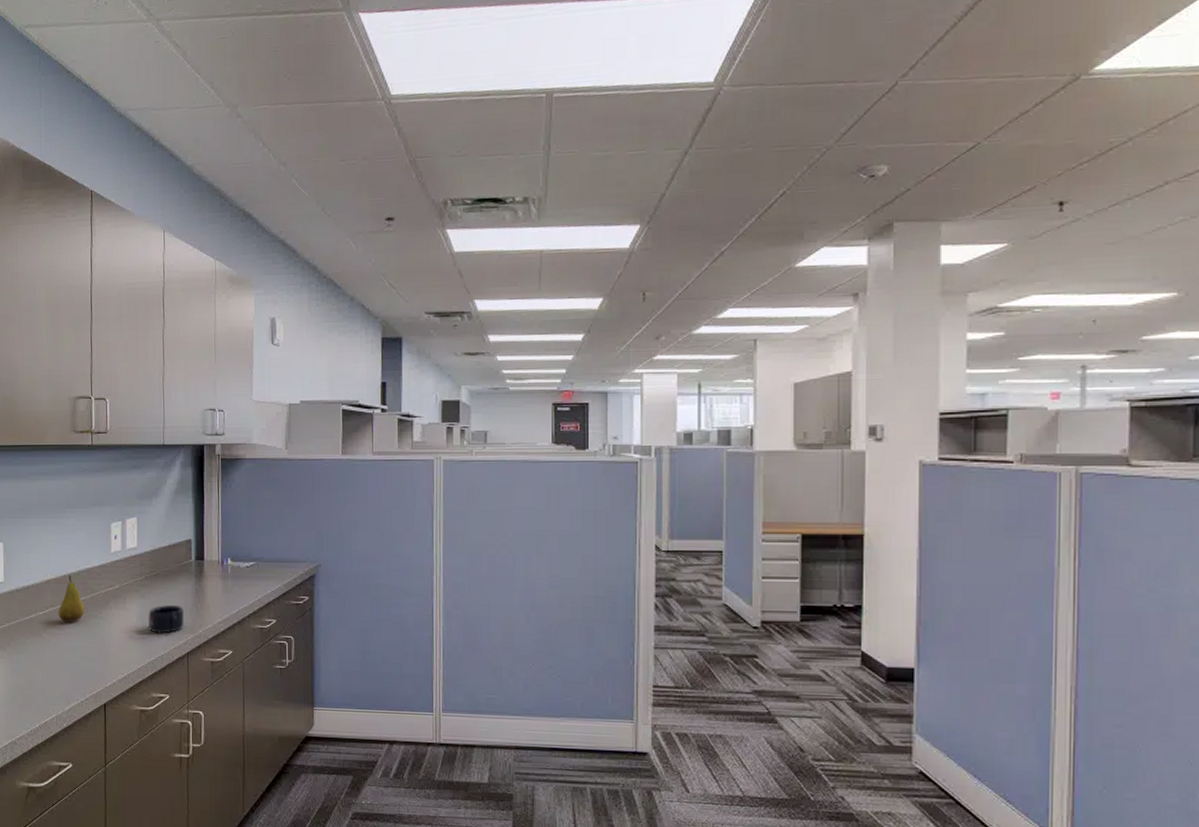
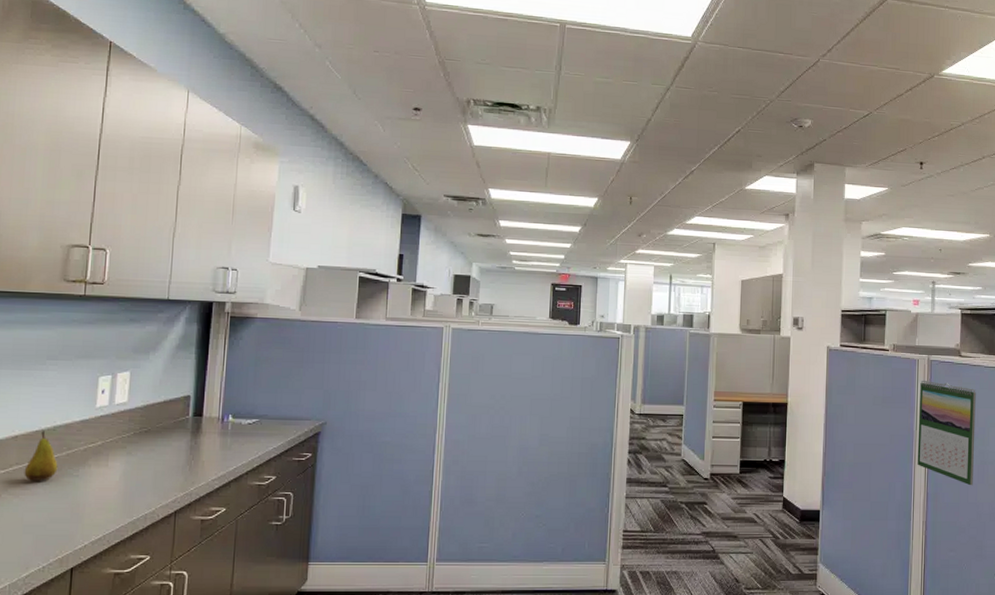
mug: present [148,605,184,634] -> none [133,462,175,492]
calendar: none [1061,501,1156,641] -> present [917,381,976,486]

